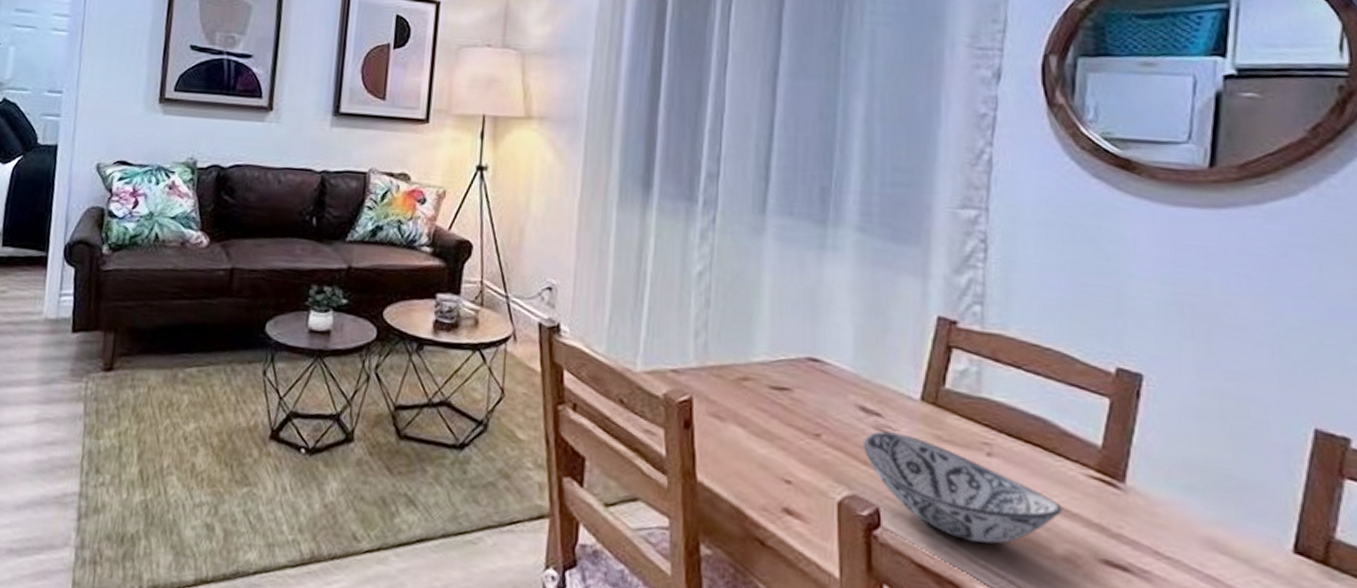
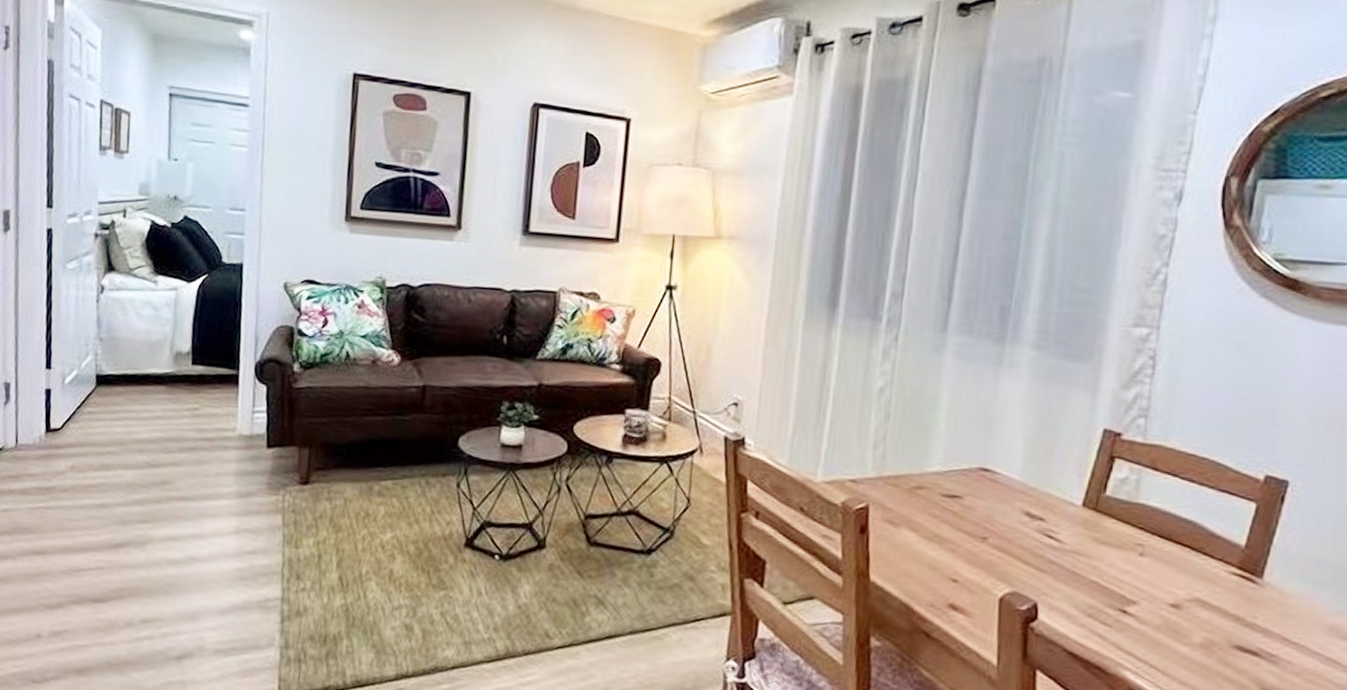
decorative bowl: present [862,431,1063,544] -> none [1025,534,1204,633]

